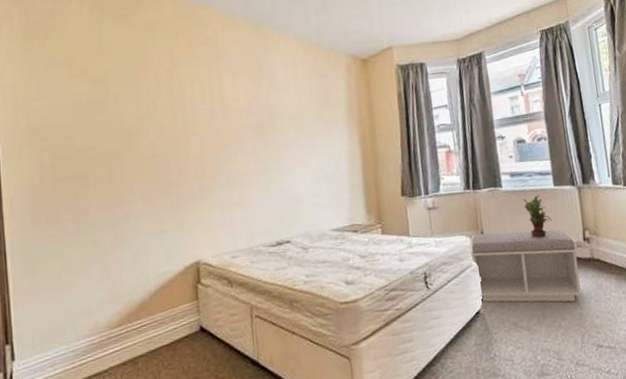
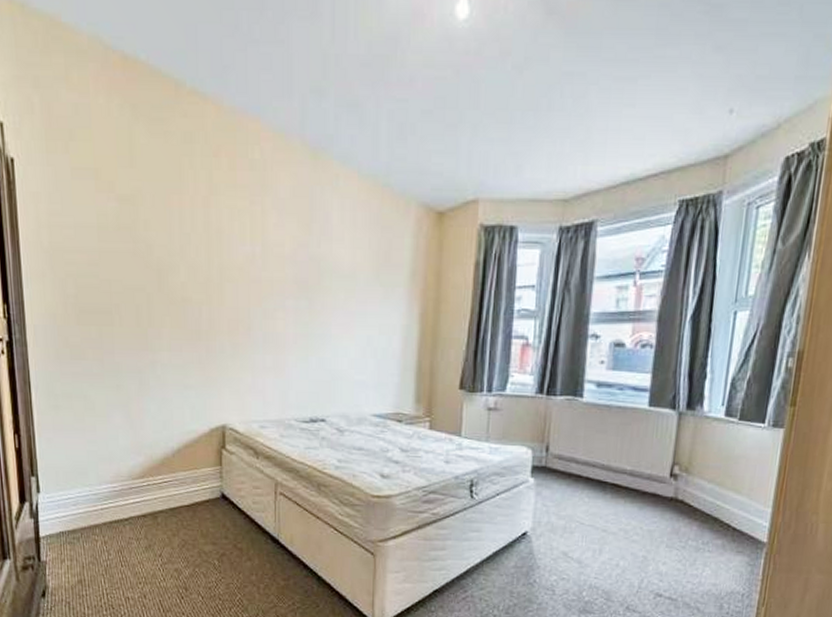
bench: present [469,229,584,302] -> none [529,447,660,542]
potted plant: present [523,194,552,238] -> none [605,413,637,465]

